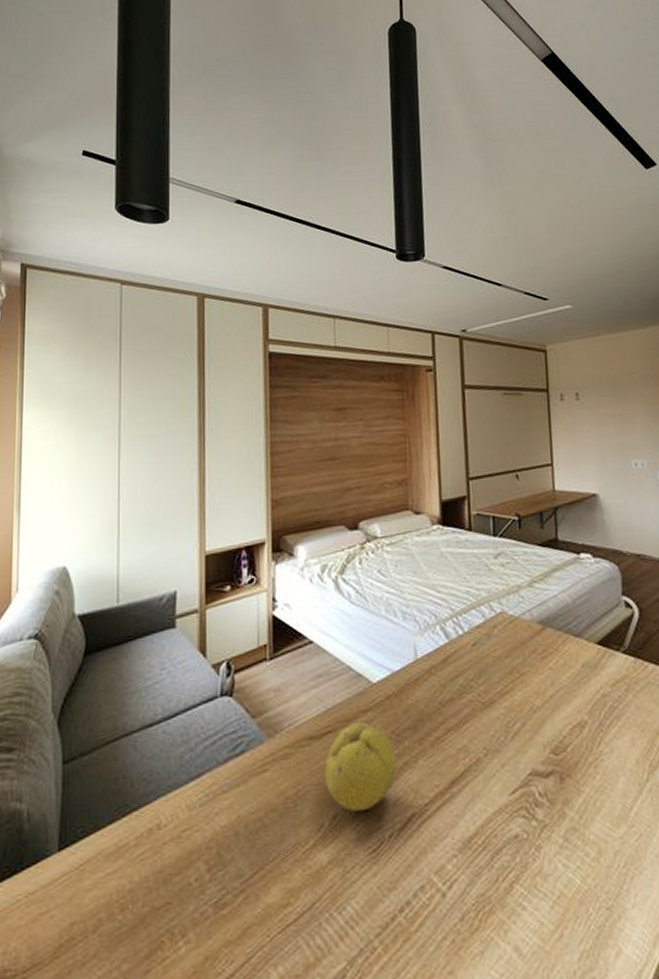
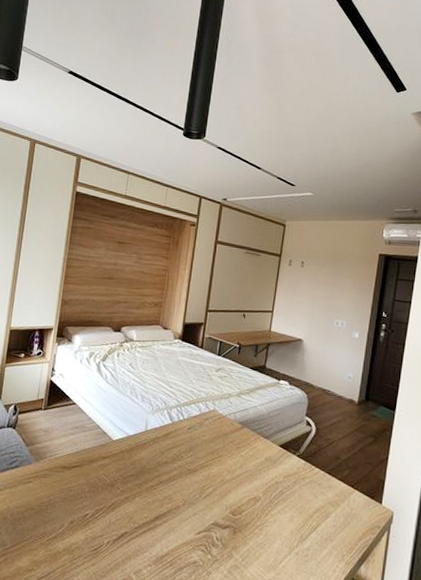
fruit: present [325,722,397,812] -> none [69,464,121,523]

